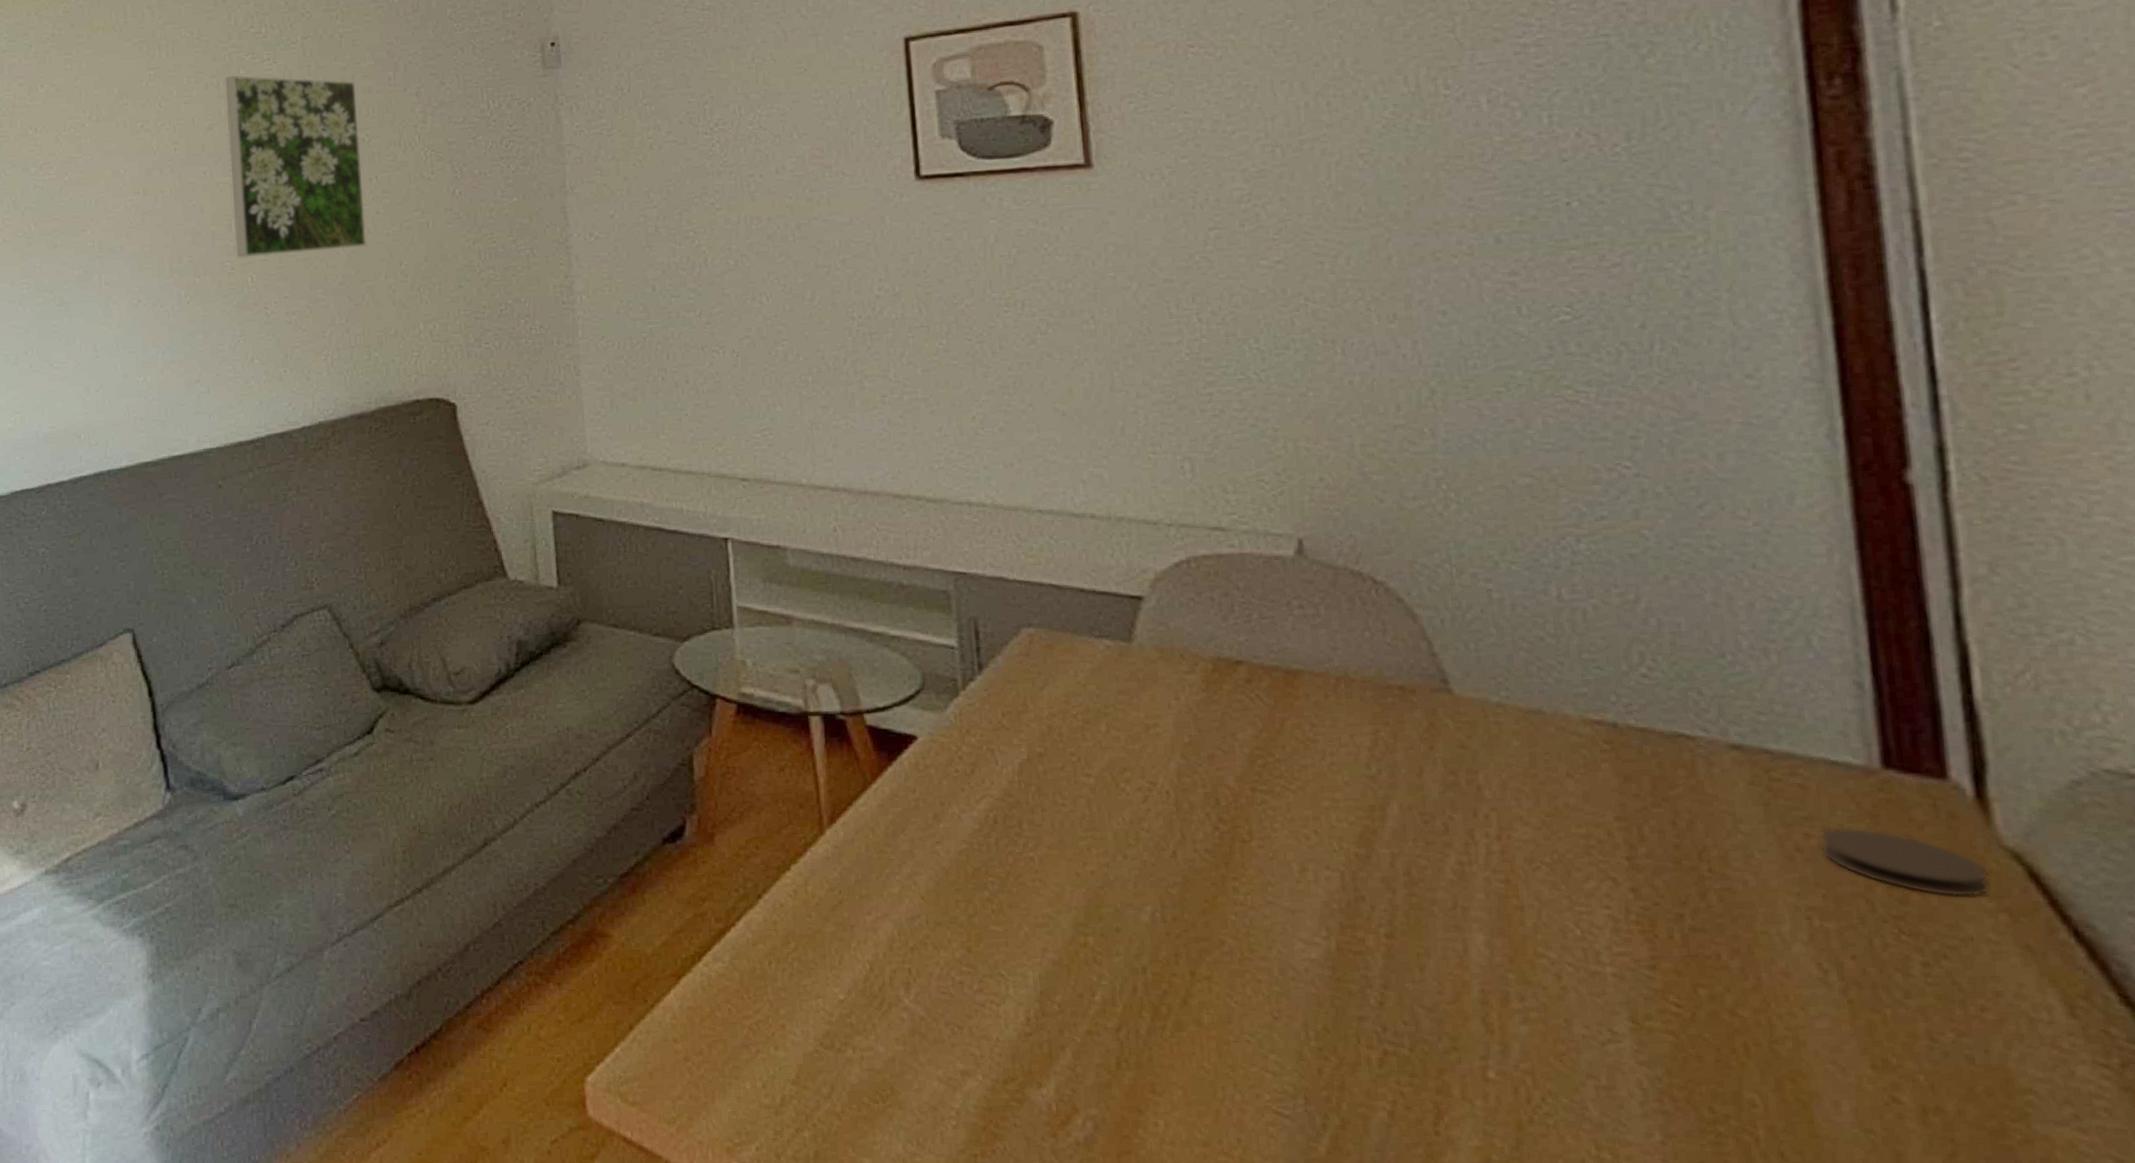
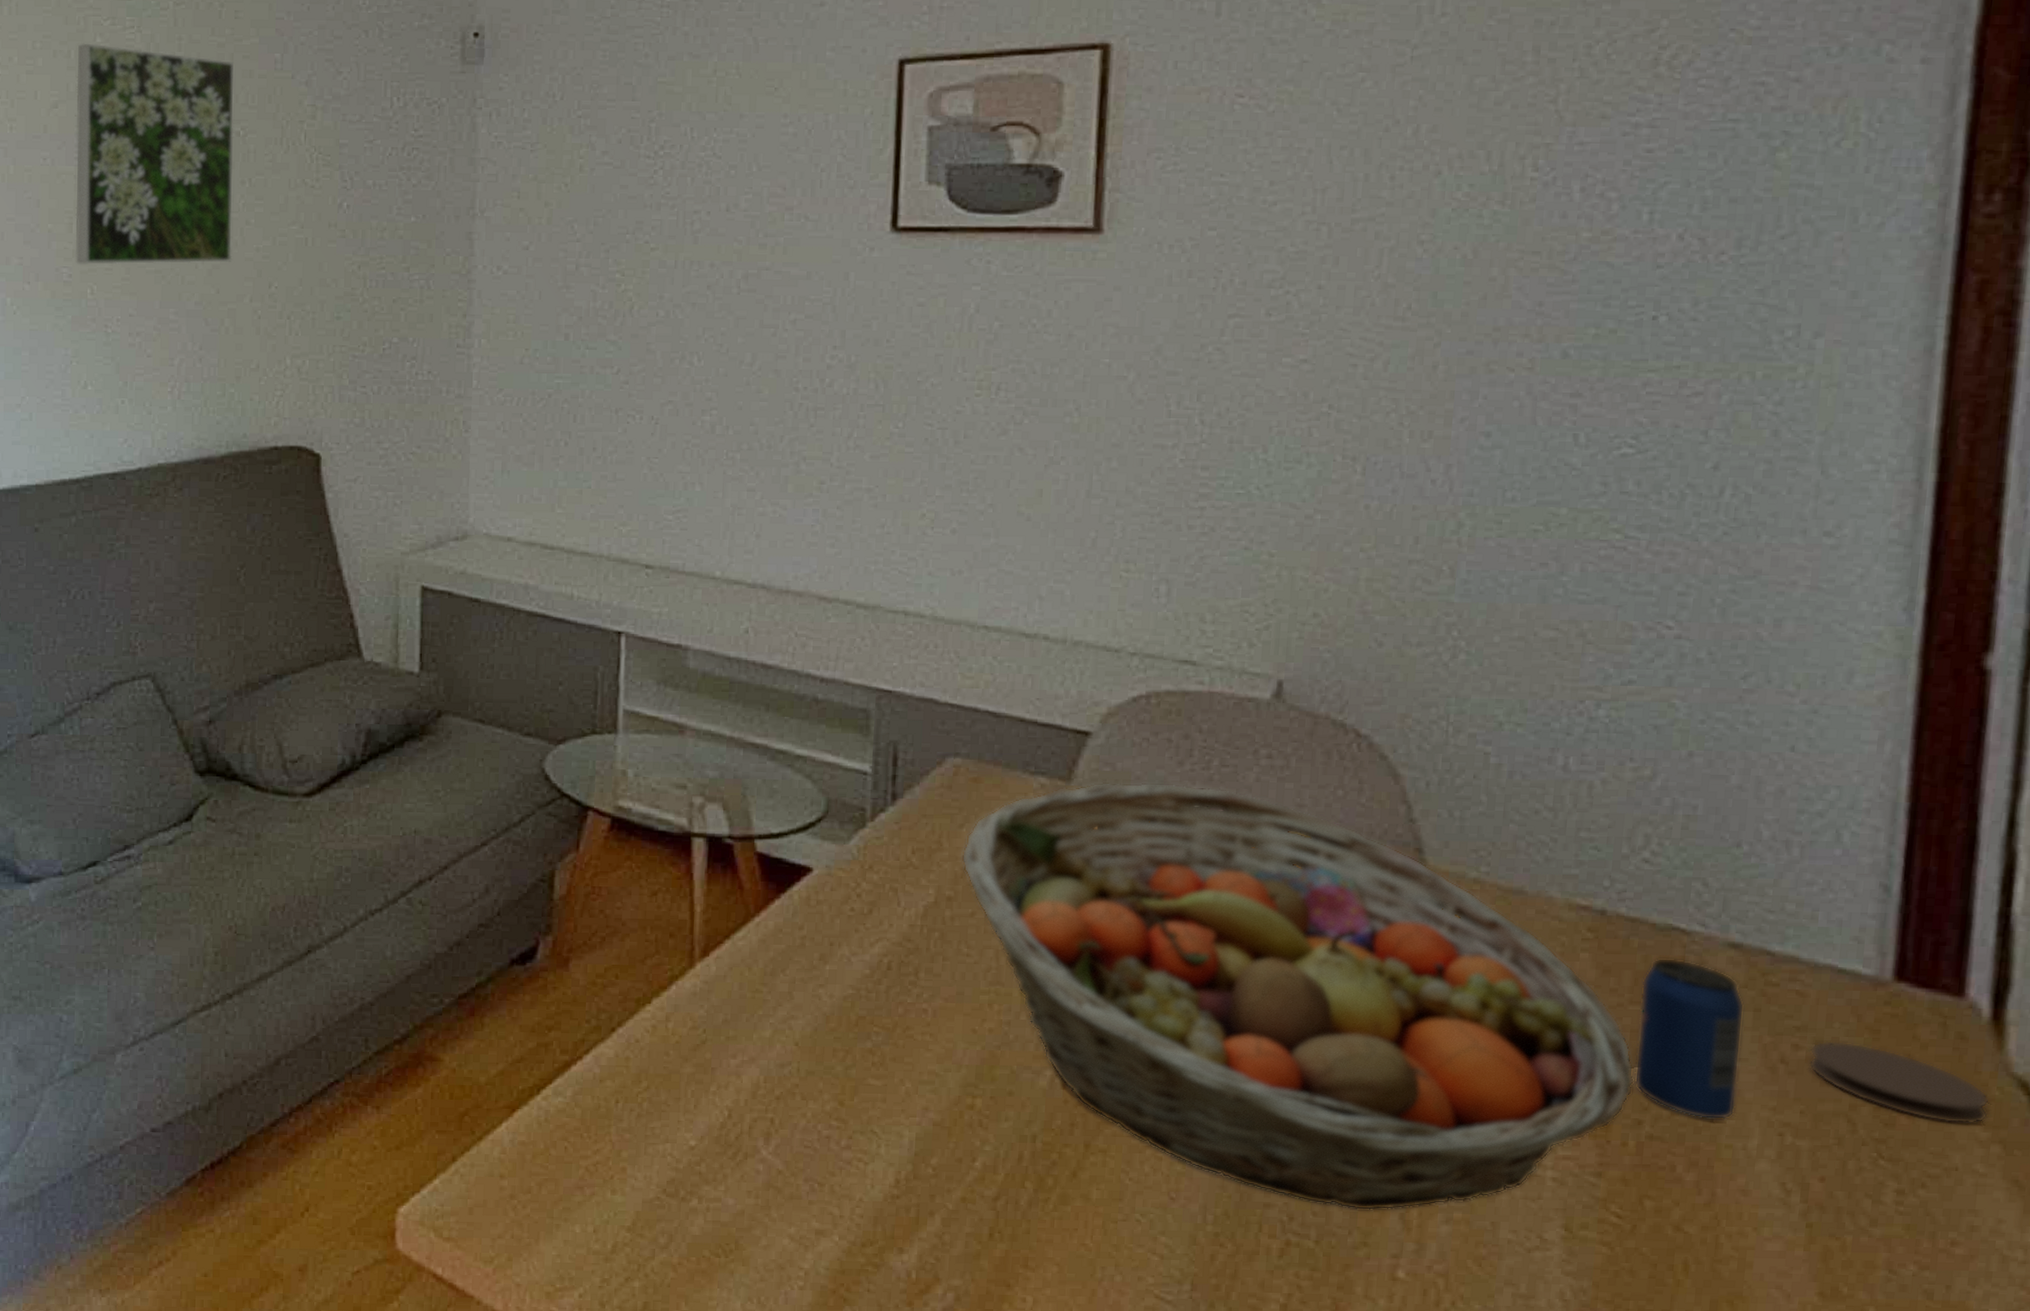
fruit basket: none [1045,636,1671,1017] -> present [961,781,1635,1211]
beverage can: none [1660,762,1764,909] -> present [1633,957,1745,1120]

